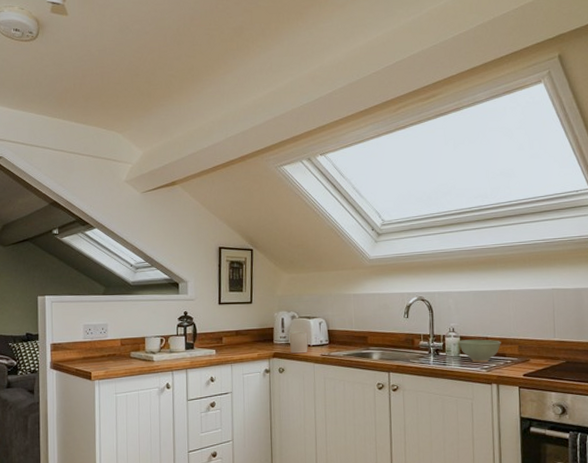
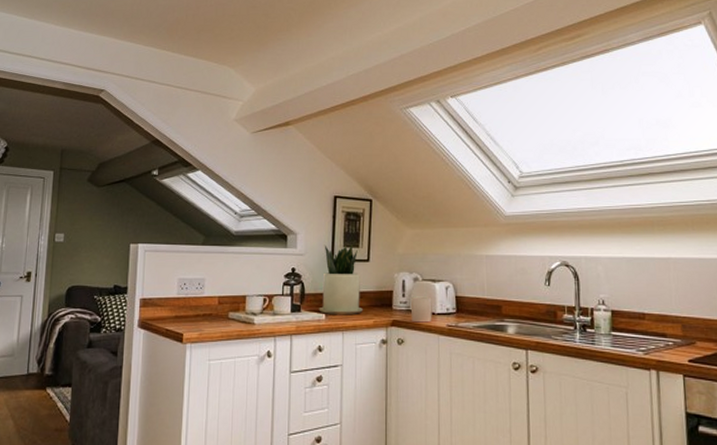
planter: none [209,289,249,351] -> present [318,244,364,315]
bowl: present [458,339,501,363] -> none [609,315,661,344]

